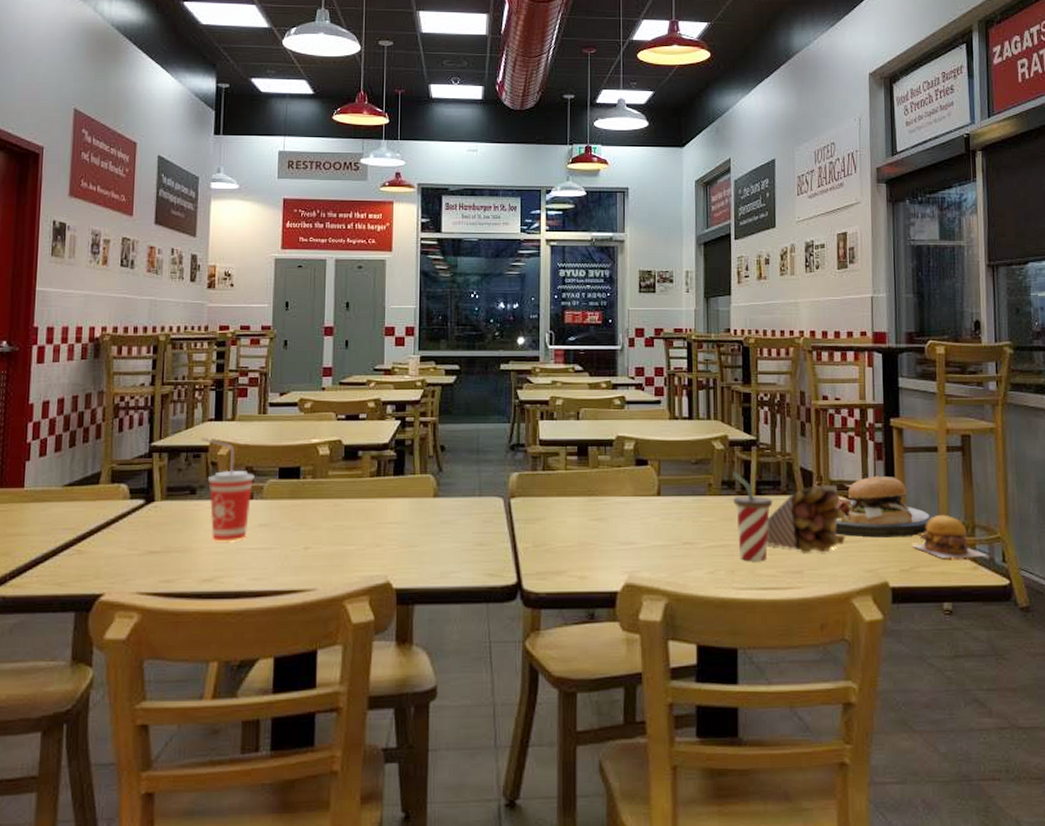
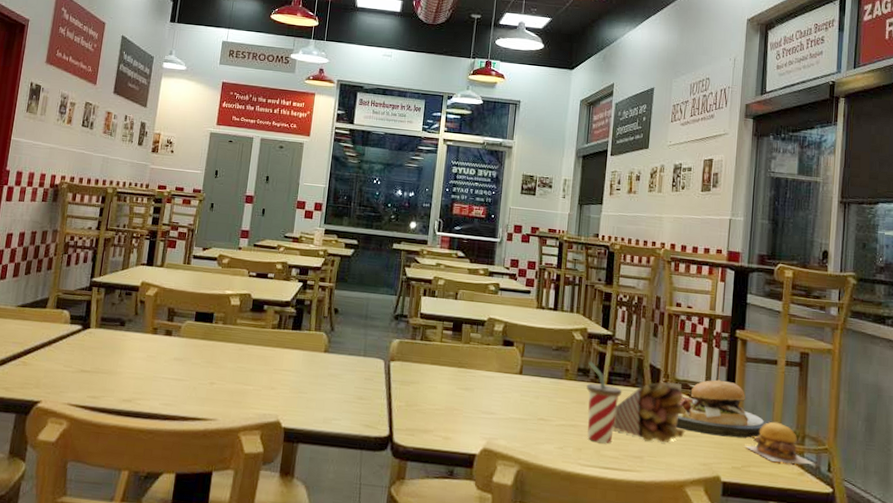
beverage cup: present [200,438,254,542] -> none [133,279,175,371]

